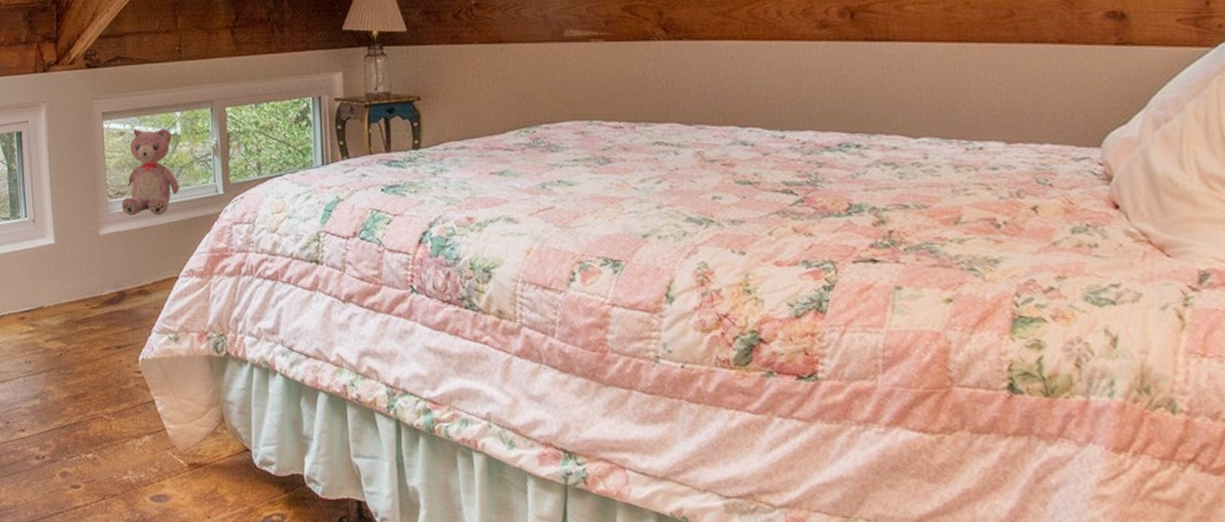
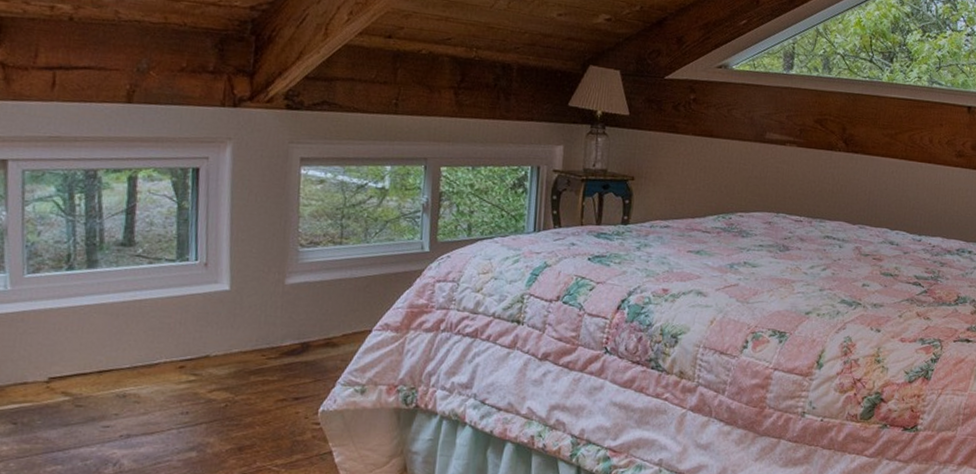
teddy bear: present [121,129,180,216] -> none [313,178,383,269]

